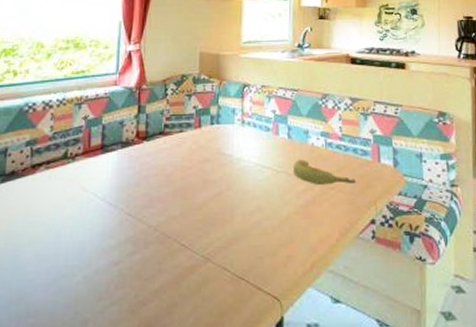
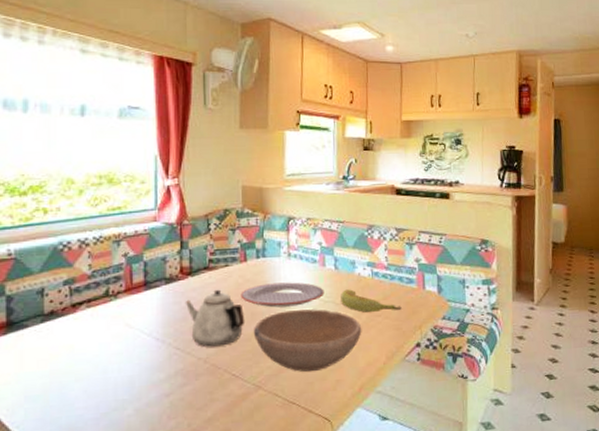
teapot: none [140,155,197,215] -> present [186,289,245,347]
plate: none [193,150,277,176] -> present [240,282,325,308]
bowl: none [204,179,315,245] -> present [253,309,362,372]

